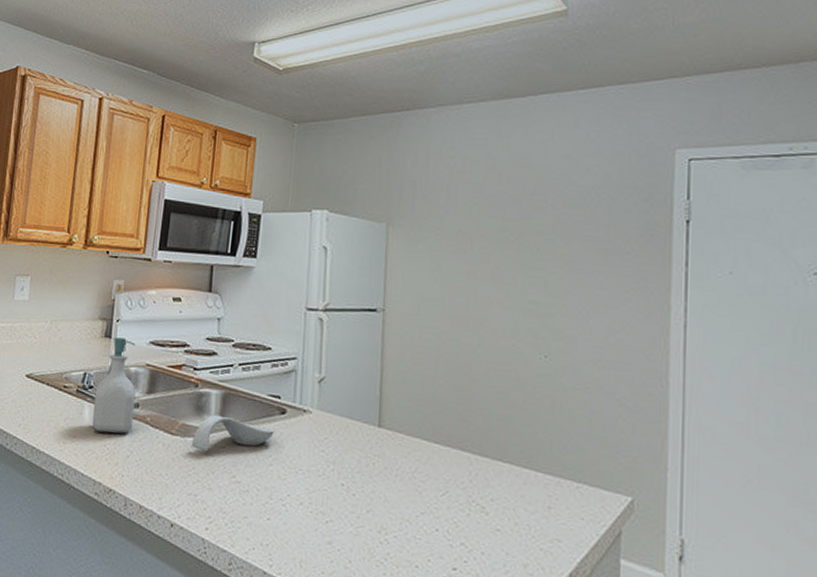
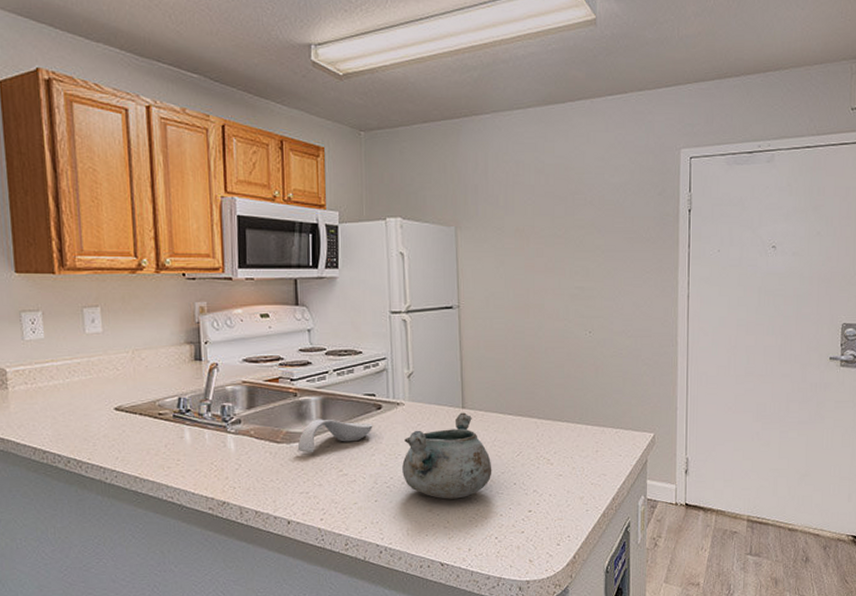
soap bottle: present [91,337,136,434] -> none [193,359,237,452]
bowl: none [301,431,410,536] -> present [402,412,492,499]

